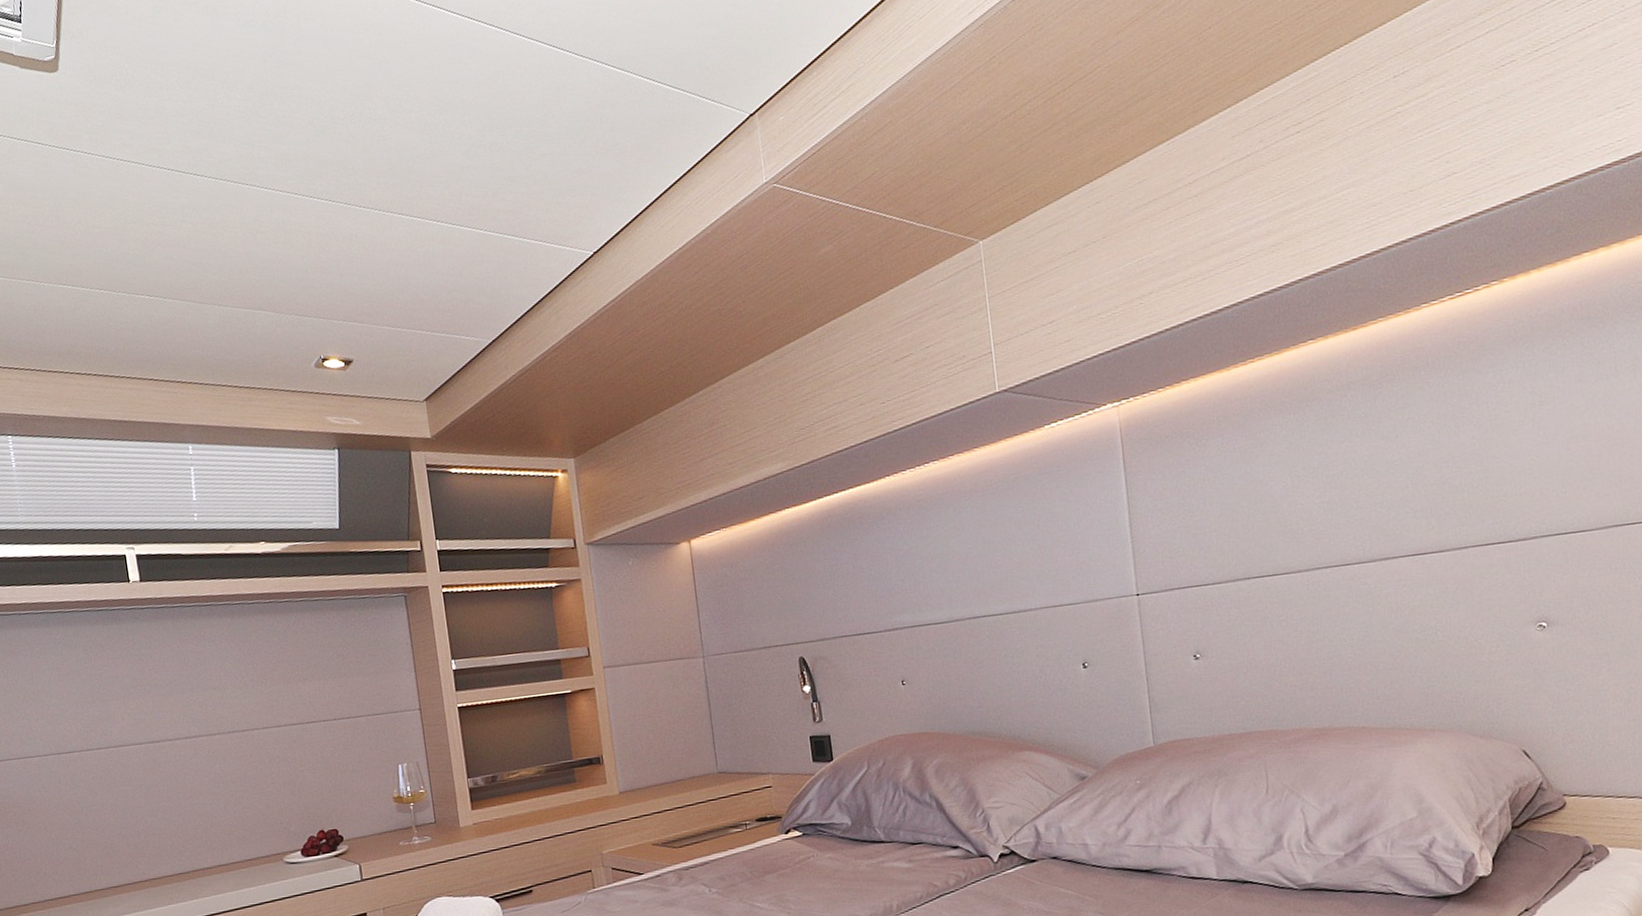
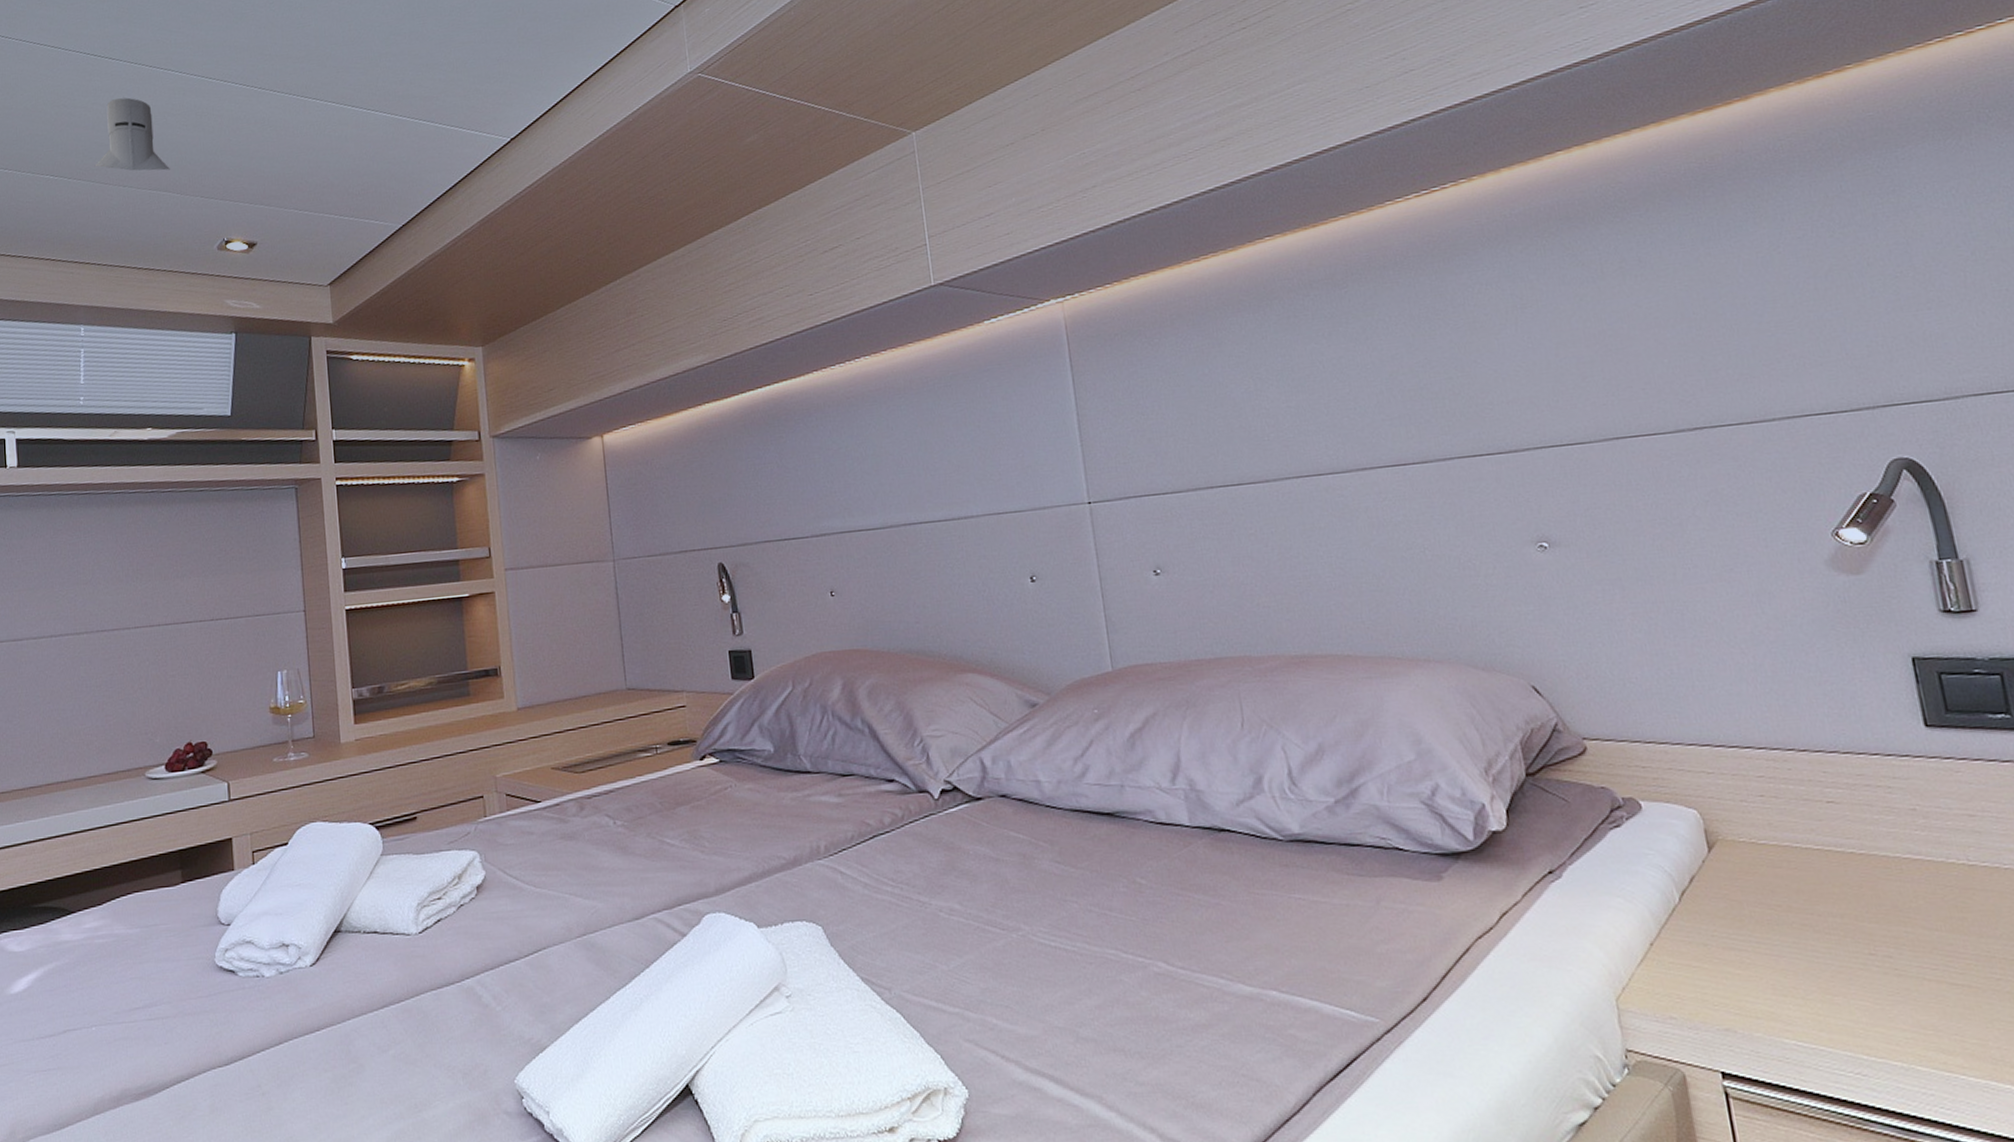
knight helmet: none [188,215,263,290] -> present [94,97,170,171]

